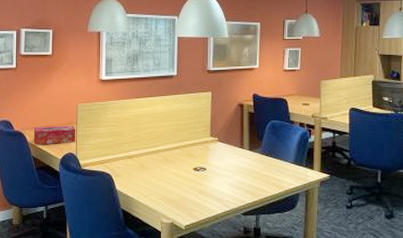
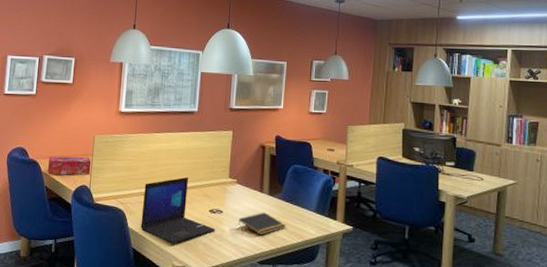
laptop: none [128,138,201,202] -> present [140,177,216,244]
notepad: none [221,167,267,189] -> present [238,212,286,236]

